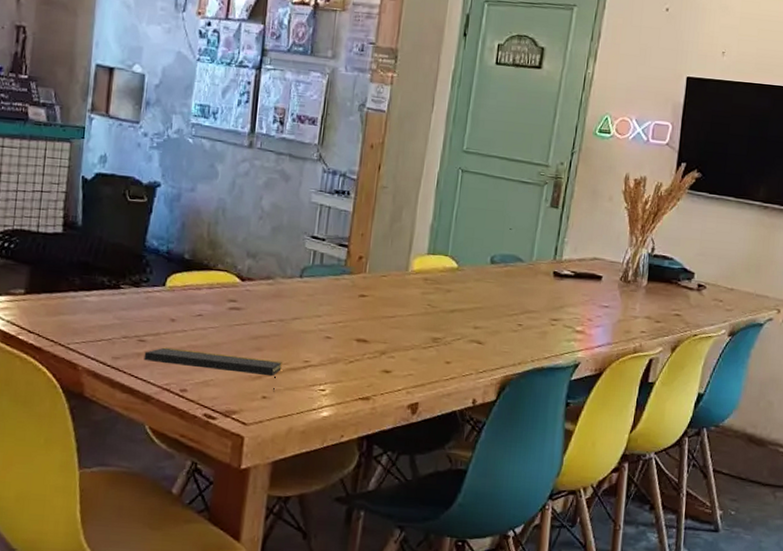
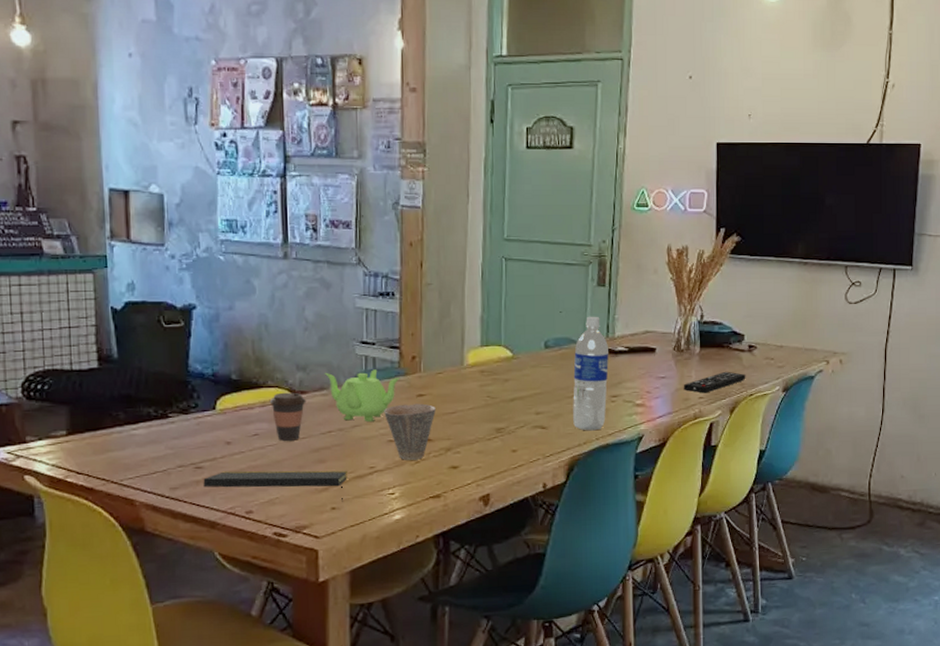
coffee cup: none [216,277,252,326] -> present [269,392,306,441]
teapot: none [272,262,345,316] -> present [324,369,400,421]
cup: none [325,302,376,360] -> present [384,403,436,460]
water bottle: none [510,236,555,352] -> present [573,316,609,431]
remote control: none [625,308,692,328] -> present [683,371,746,393]

